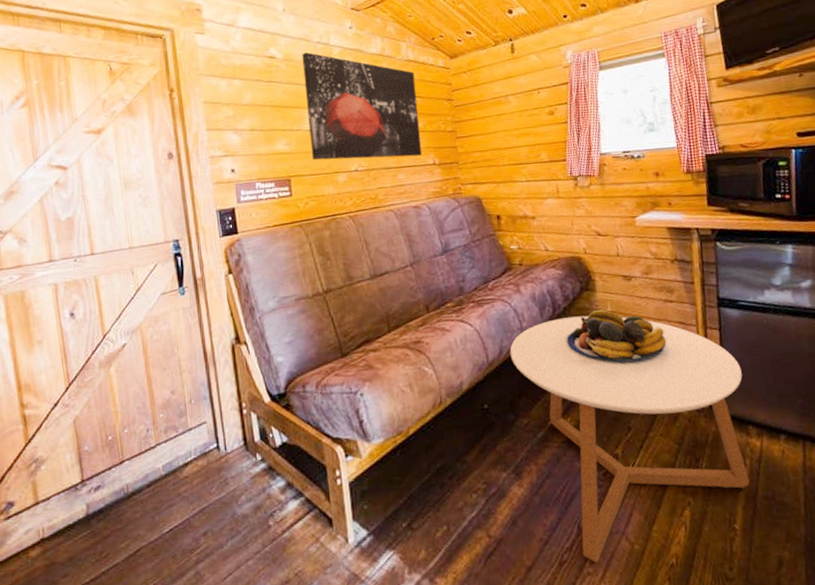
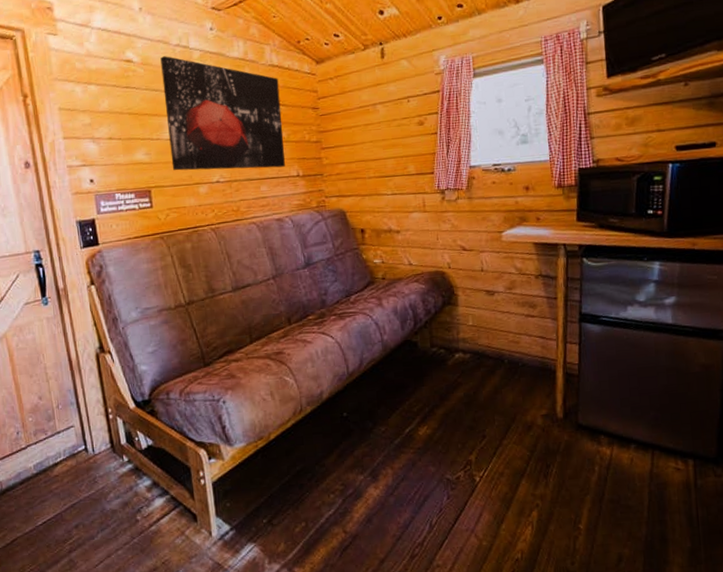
coffee table: present [509,315,750,564] -> none [370,329,598,557]
fruit bowl: present [566,310,667,364] -> none [426,324,526,376]

